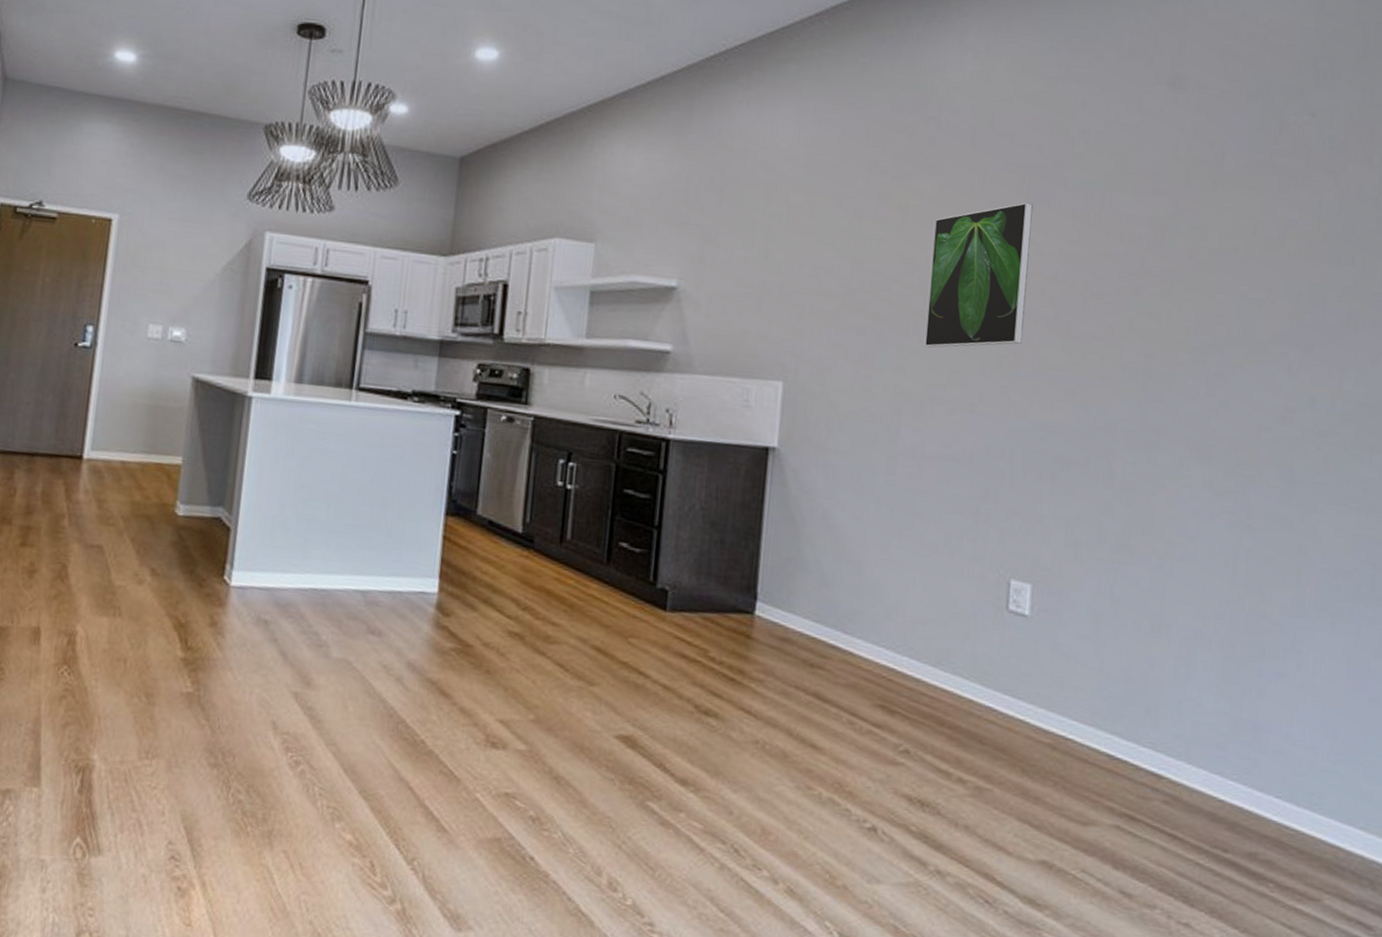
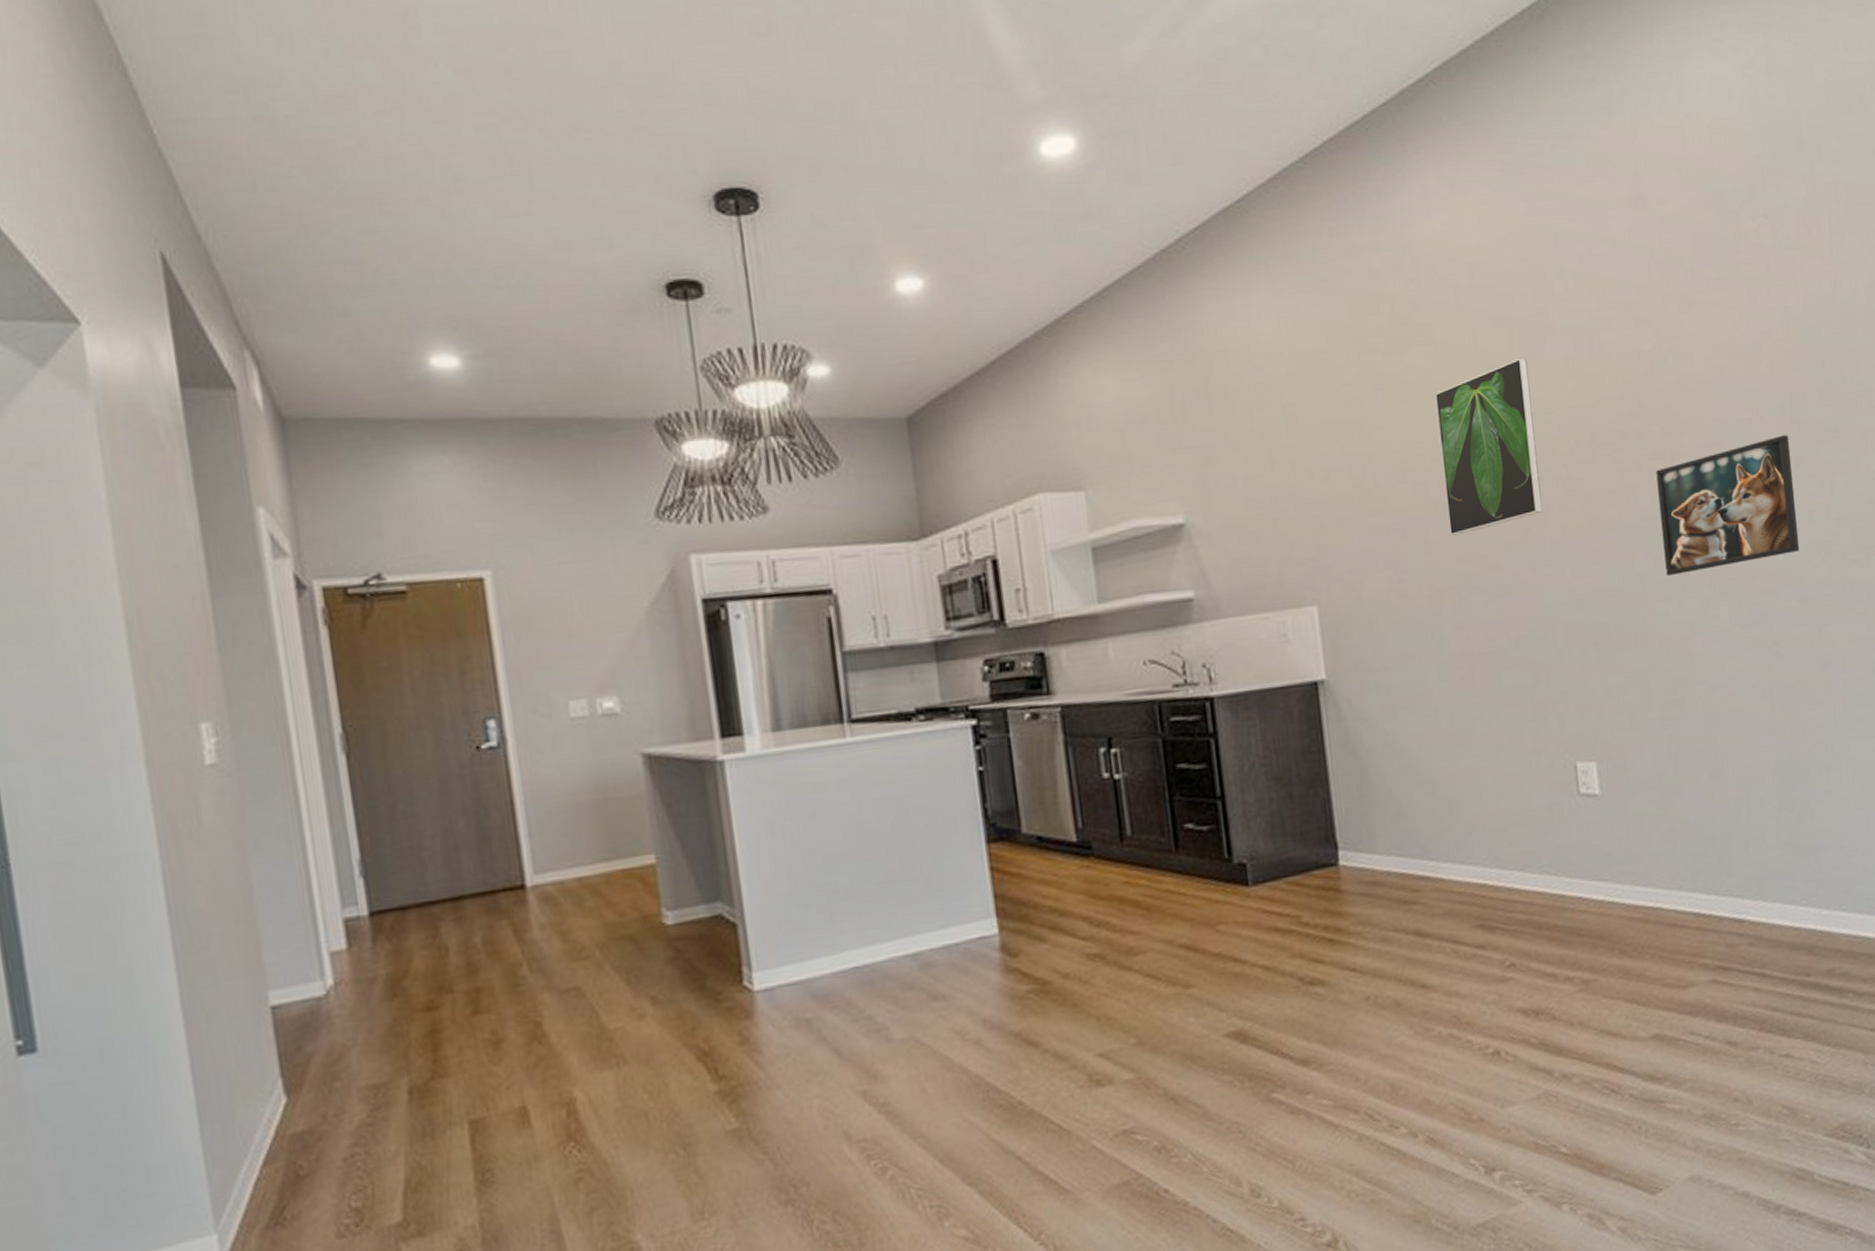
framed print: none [1141,321,1301,435] -> present [1656,435,1800,577]

